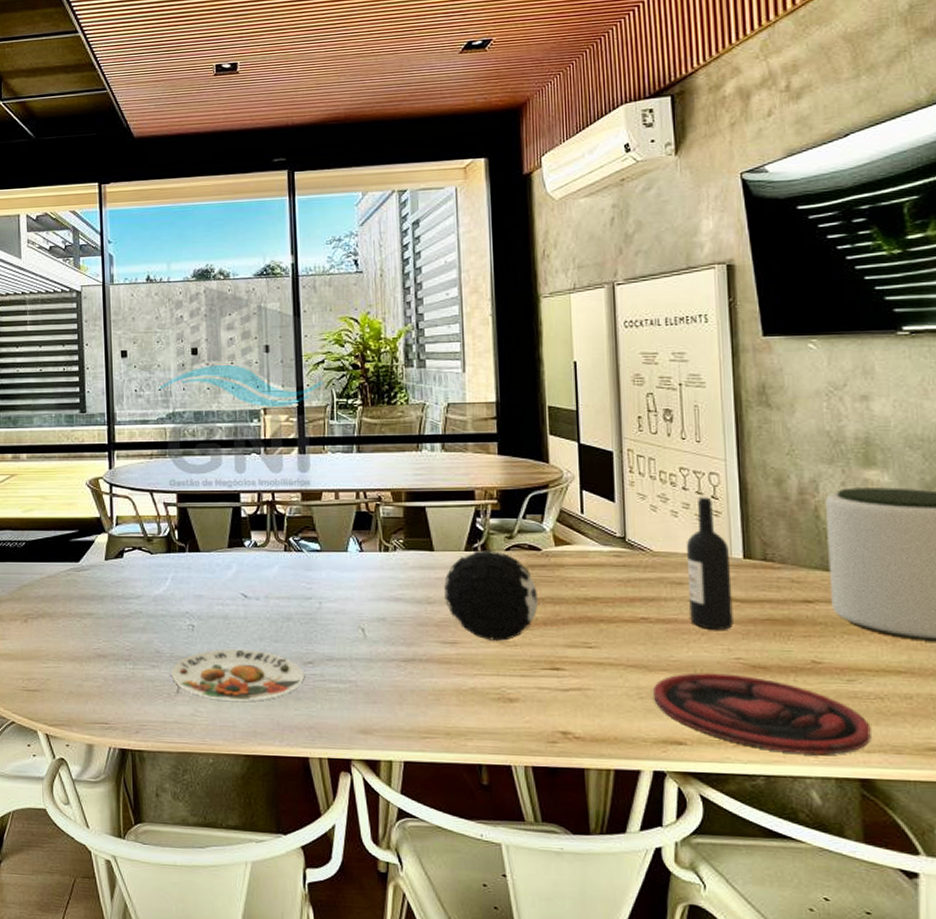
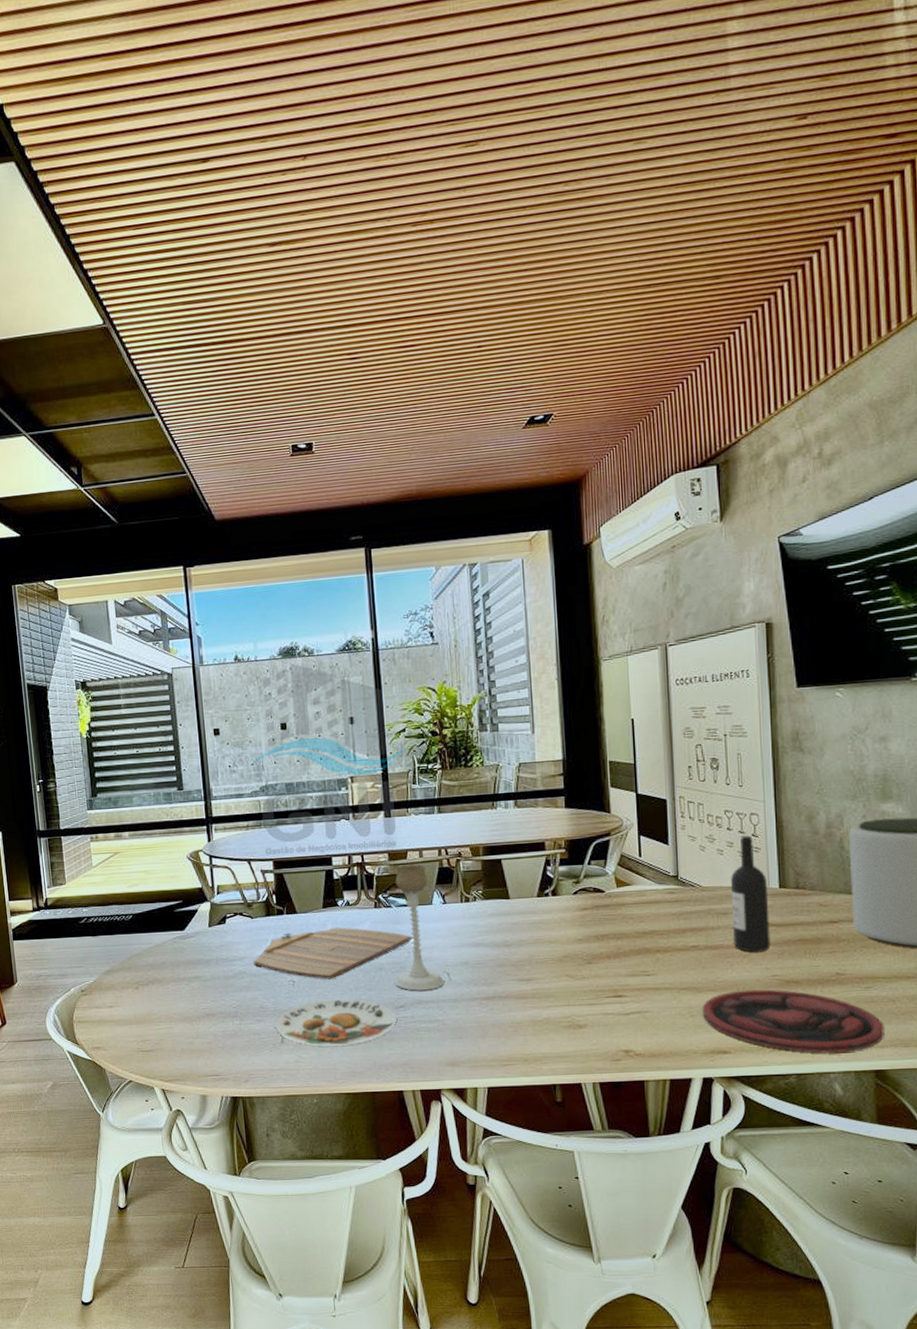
cutting board: none [151,570,324,627] -> present [254,927,412,980]
candle holder: none [304,506,359,647] -> present [395,864,445,991]
decorative orb: present [444,550,539,641] -> none [519,895,603,975]

